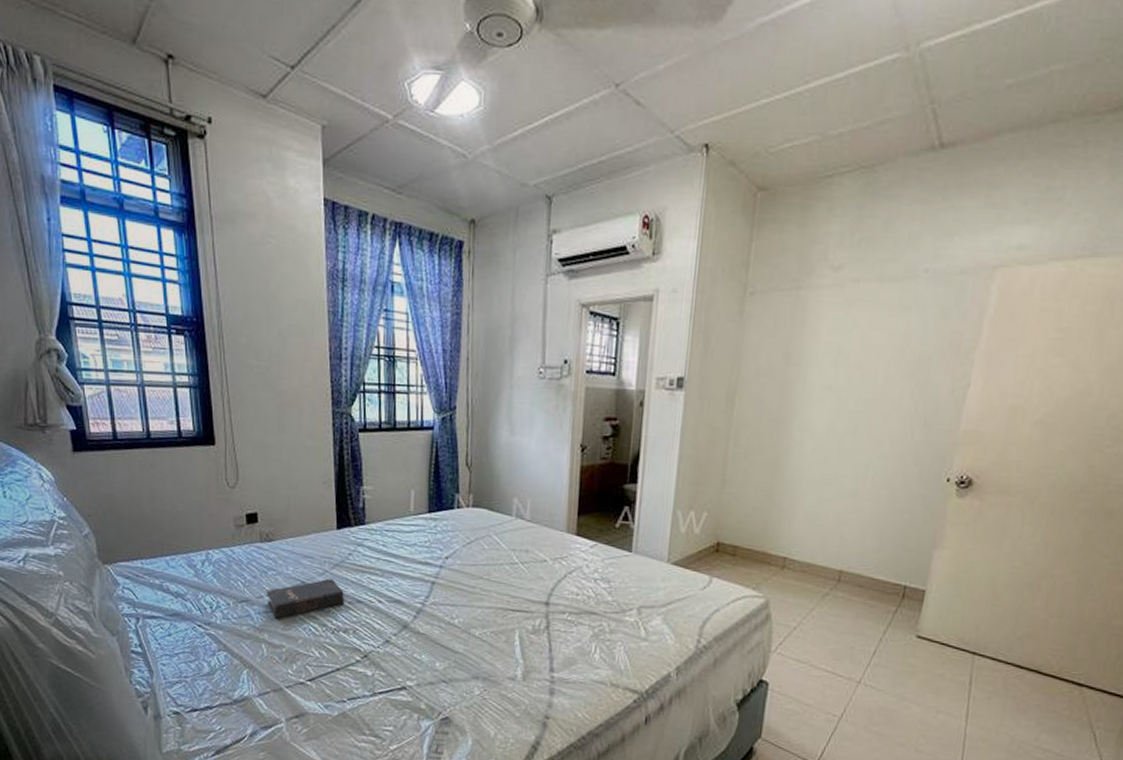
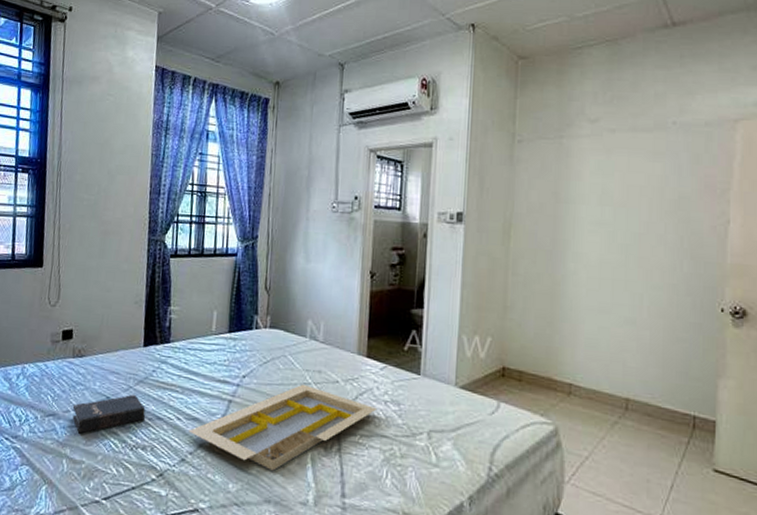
serving tray: none [391,564,587,649] -> present [188,384,378,471]

